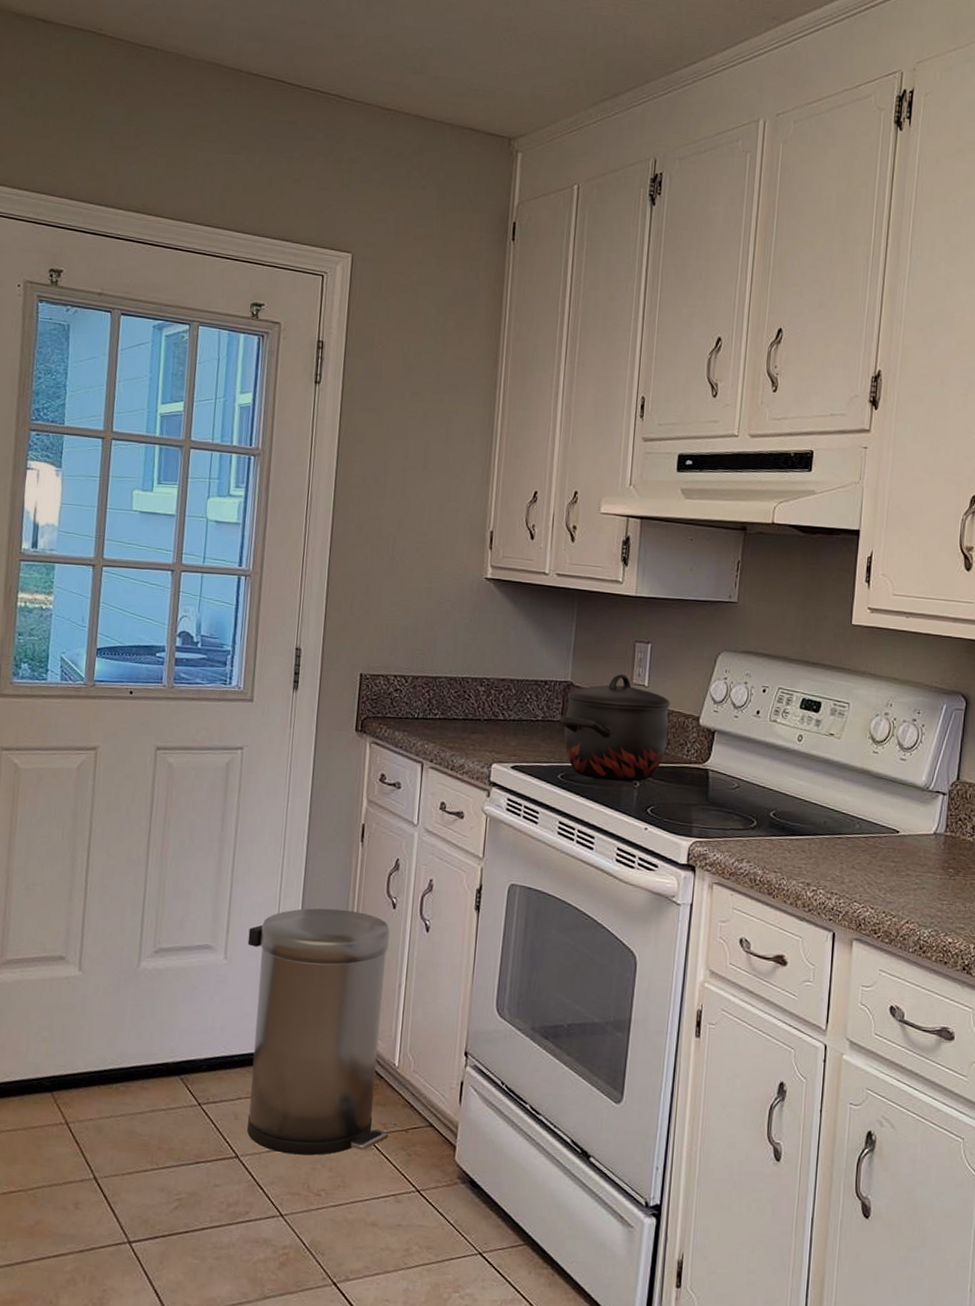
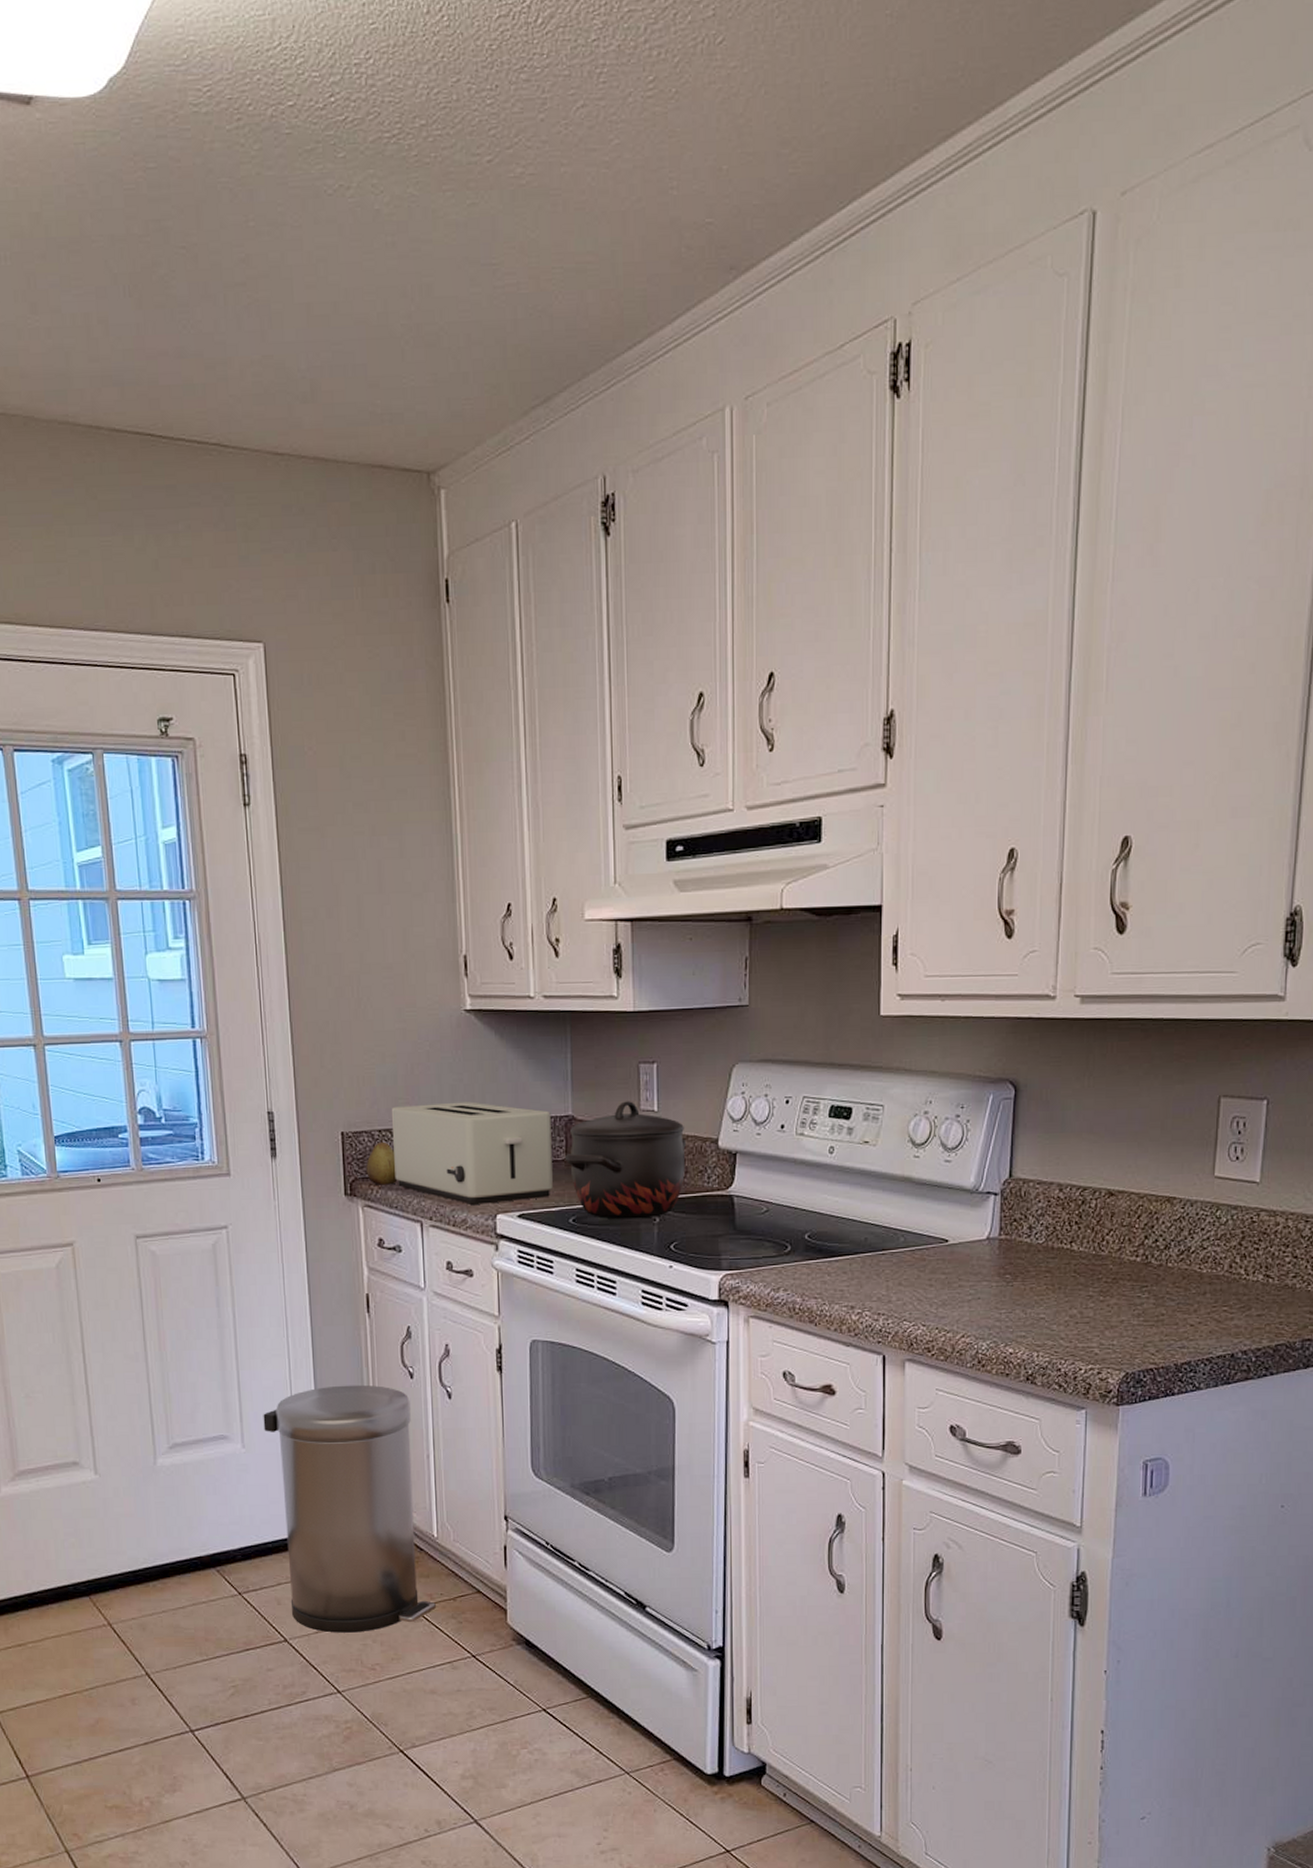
fruit: none [378,681,407,726] -> present [366,1136,398,1185]
toaster: none [403,656,552,753] -> present [391,1101,553,1206]

